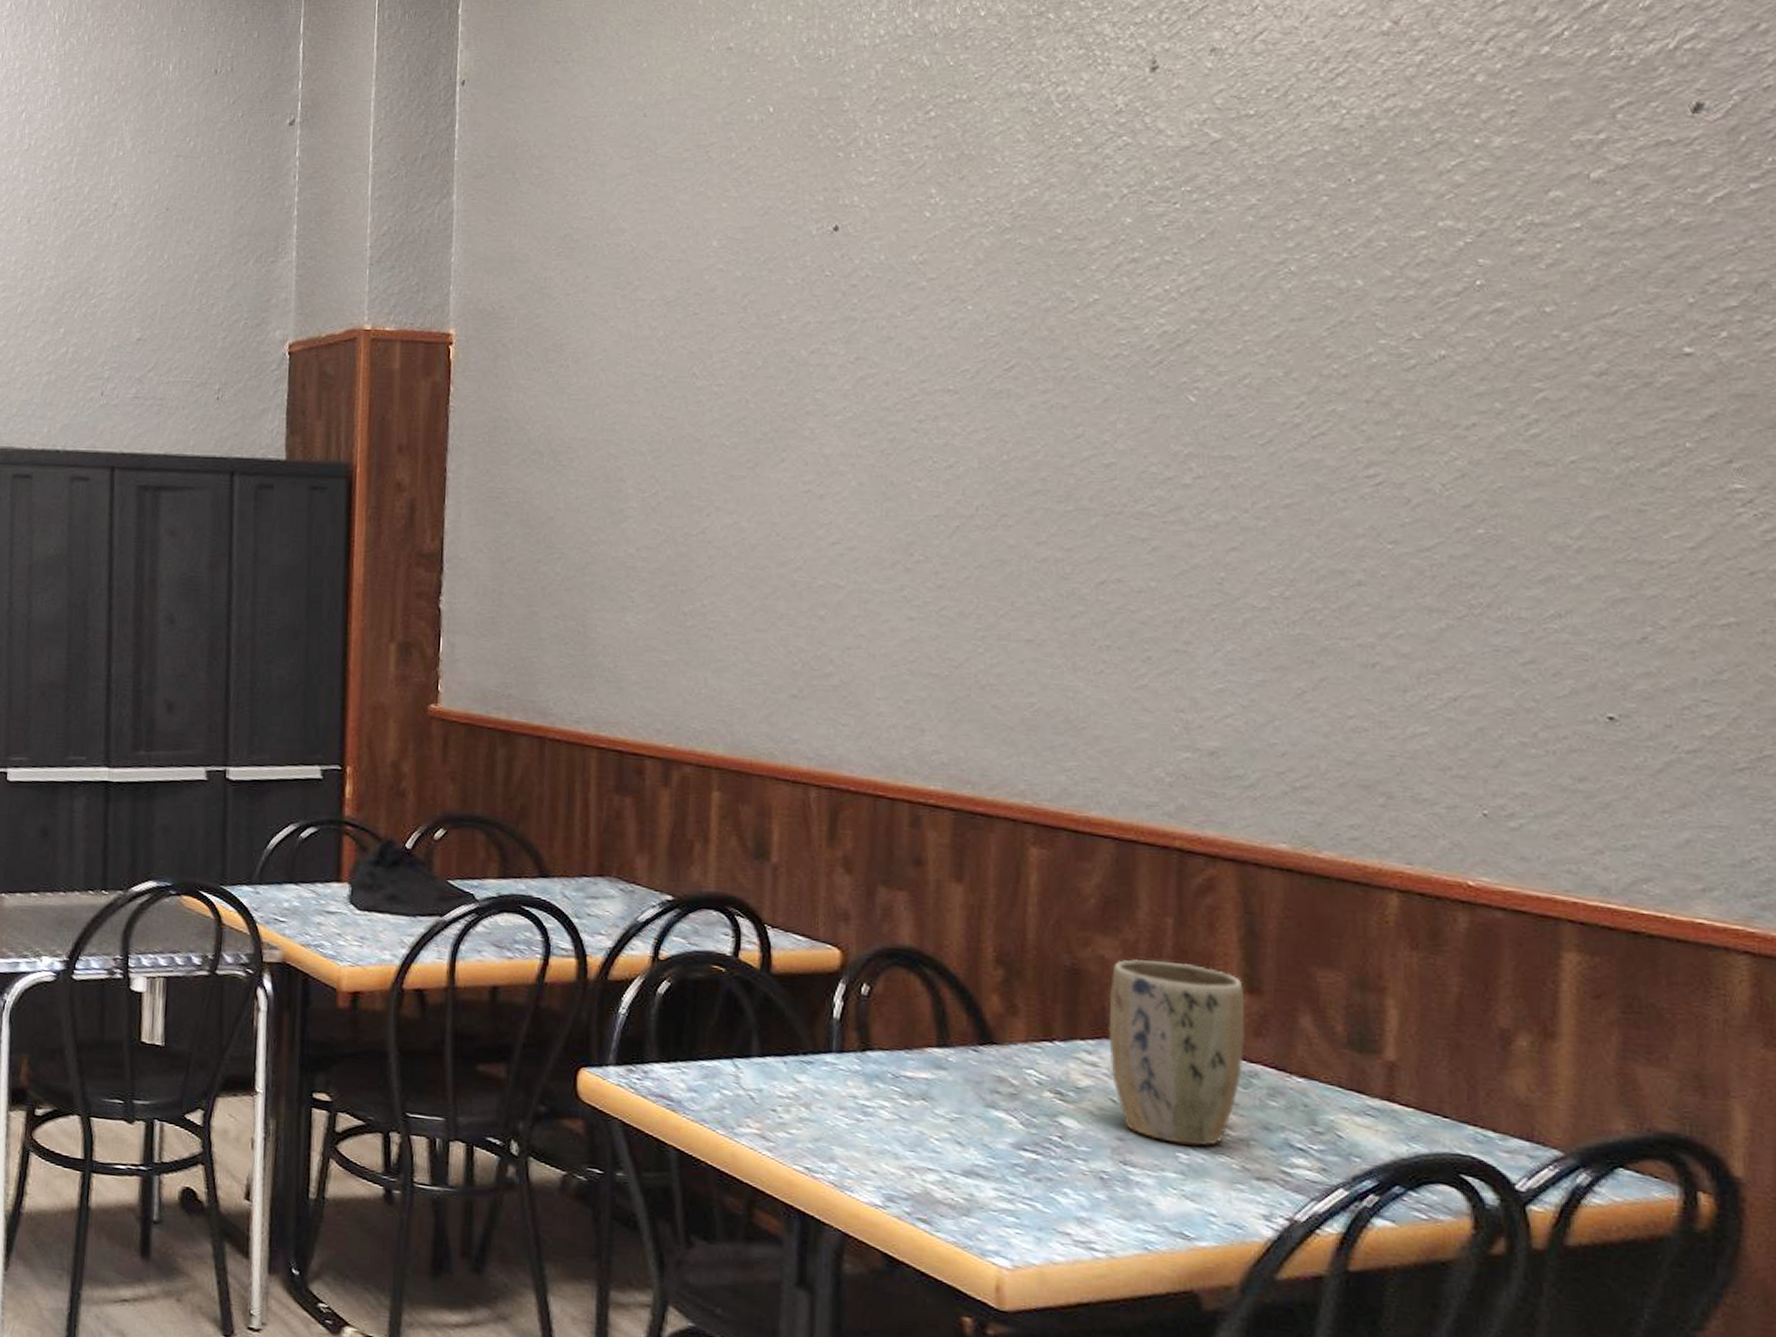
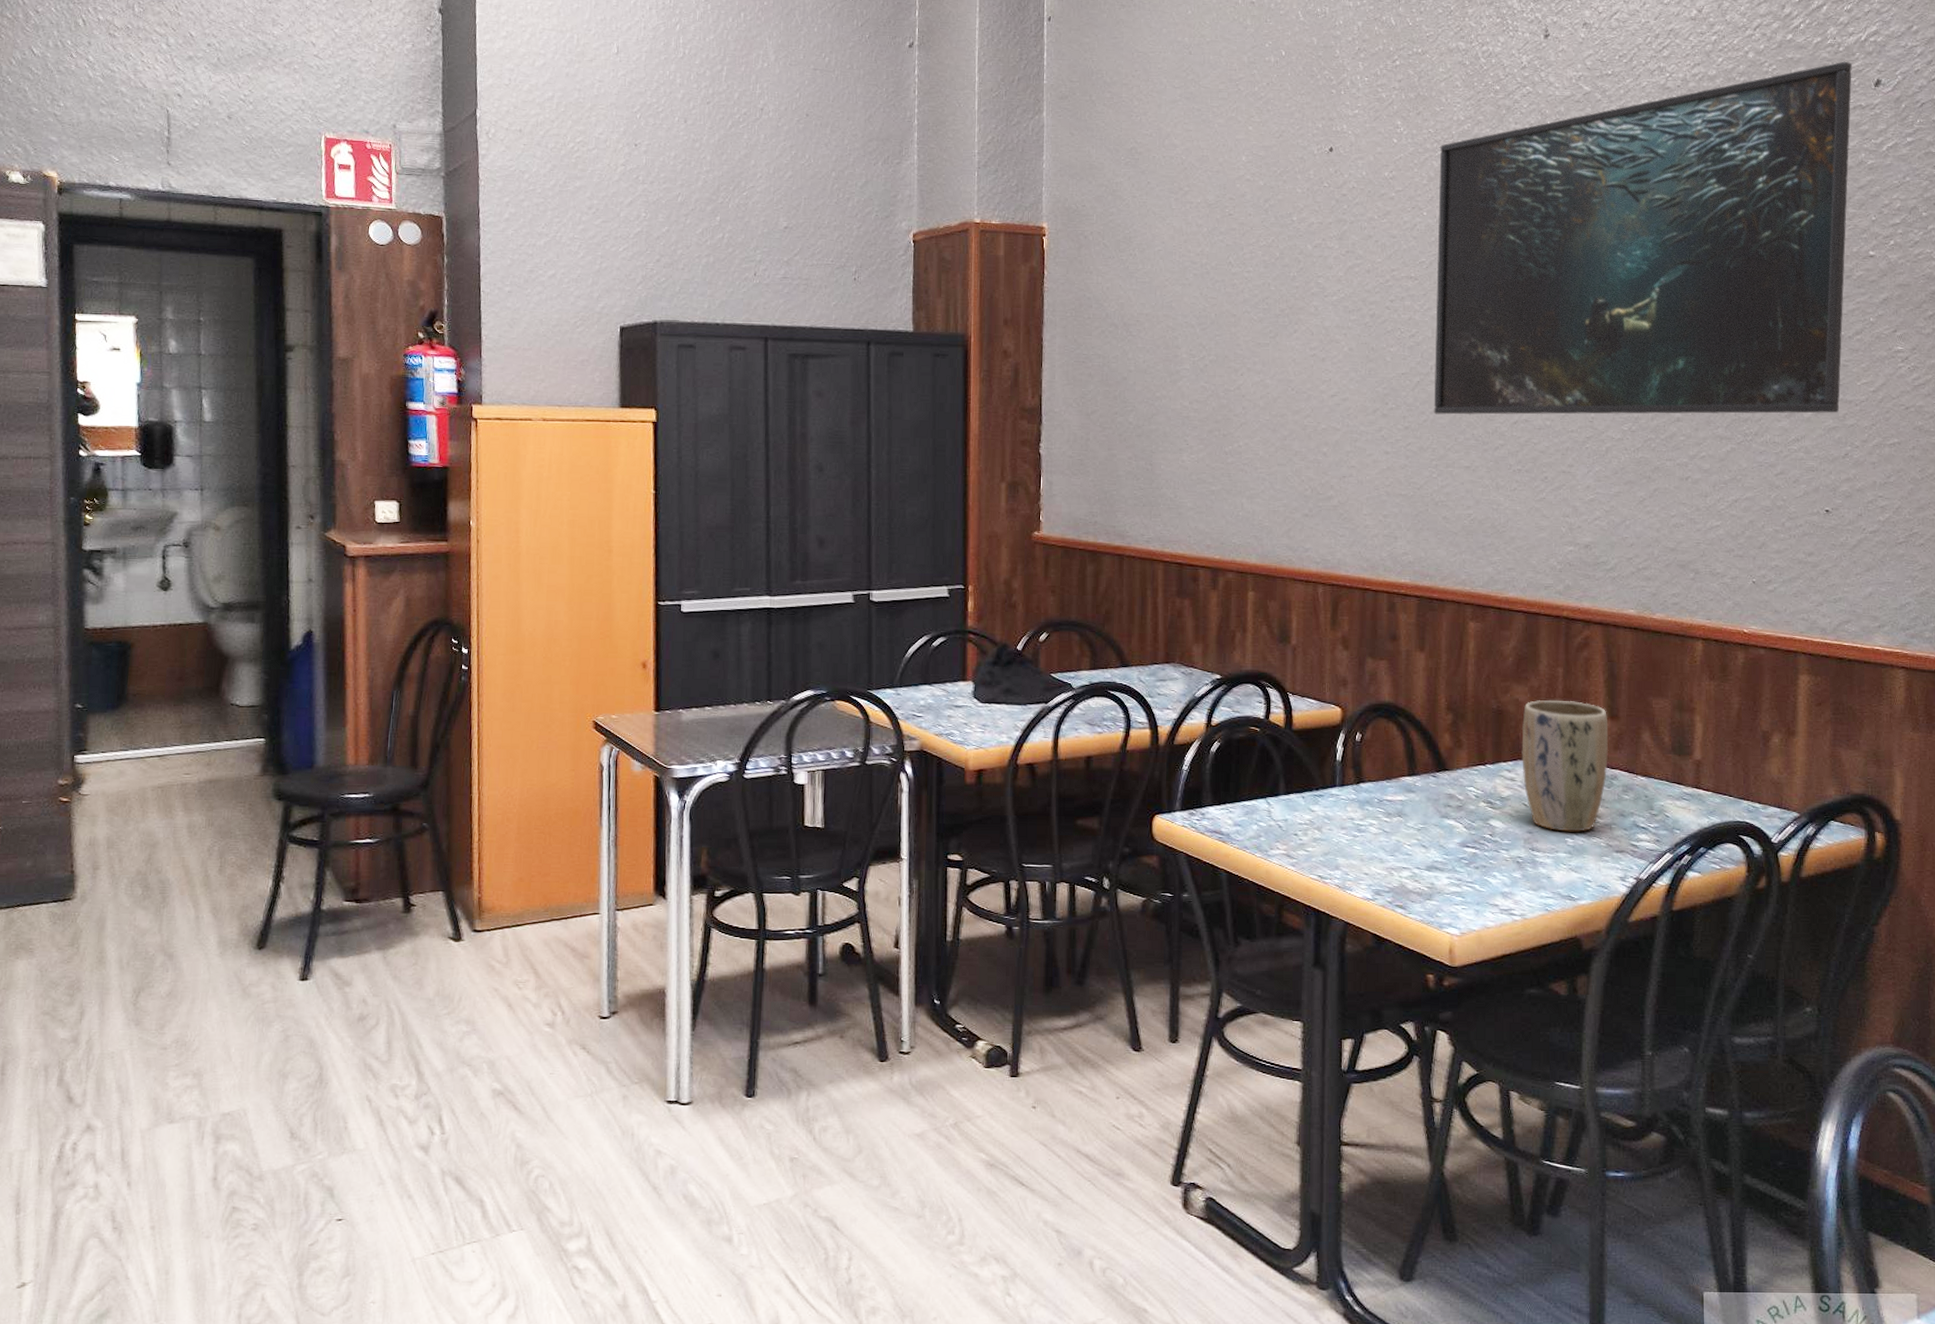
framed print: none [980,79,1653,579] -> present [1434,61,1852,415]

